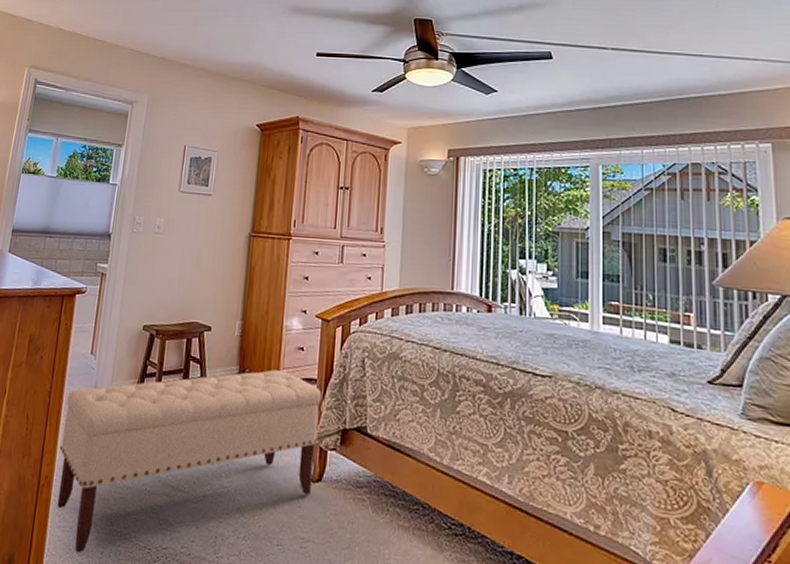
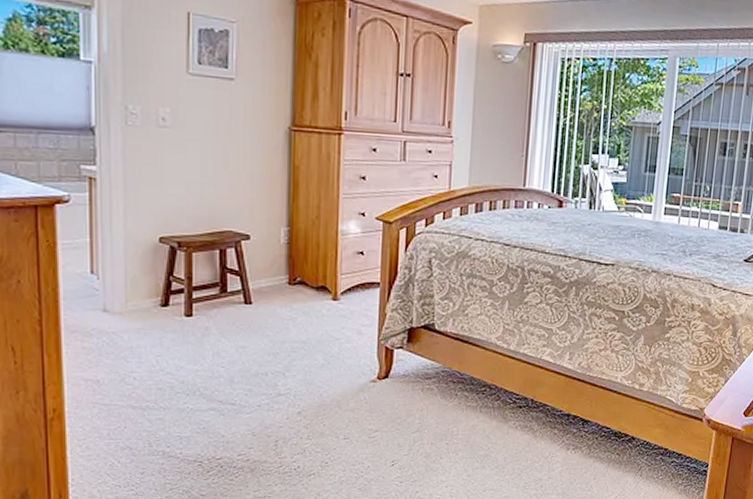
bench: present [57,369,322,553] -> none [66,276,386,478]

